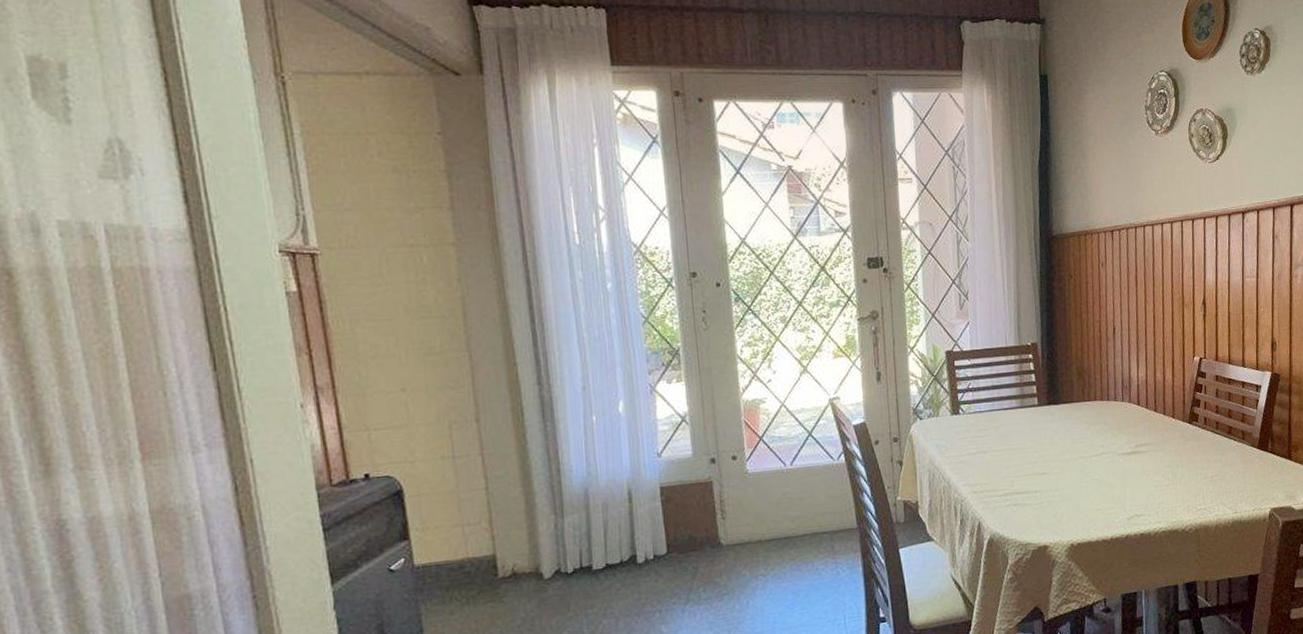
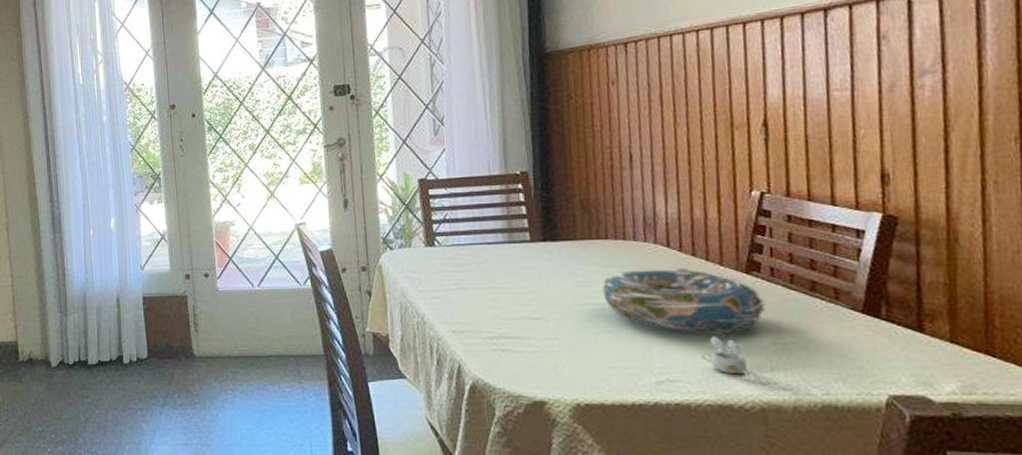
decorative bowl: none [1092,421,1201,475] -> present [602,267,766,334]
cup: none [1158,475,1221,511] -> present [701,336,802,389]

